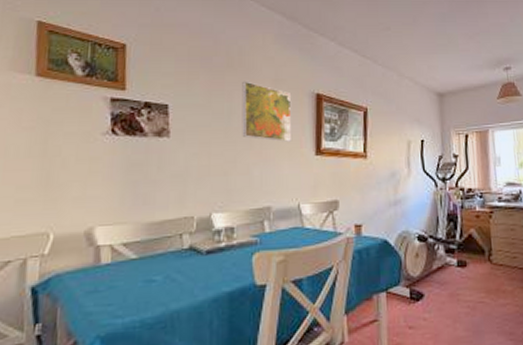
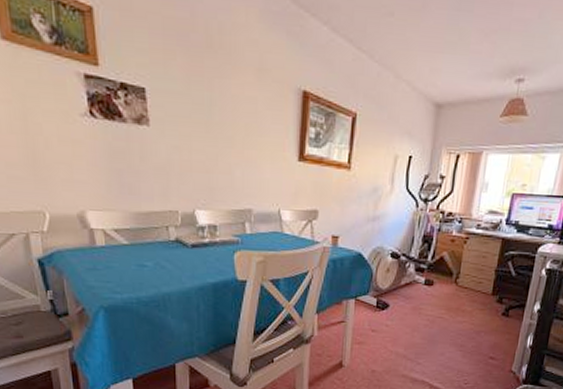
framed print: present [242,81,292,142] -> none [223,67,276,144]

